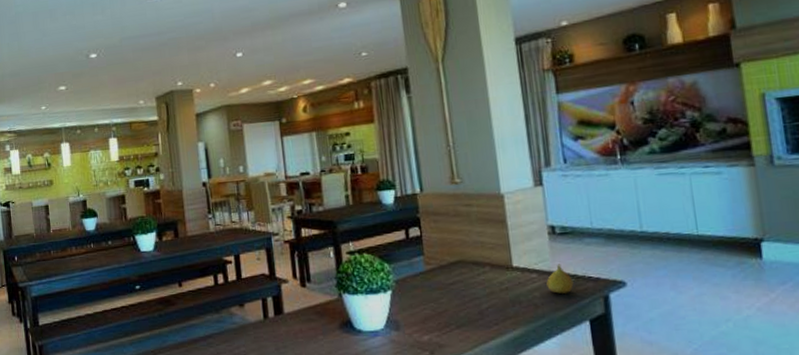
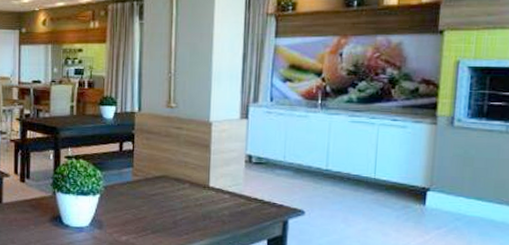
fruit: present [546,264,574,294] -> none [236,189,260,215]

